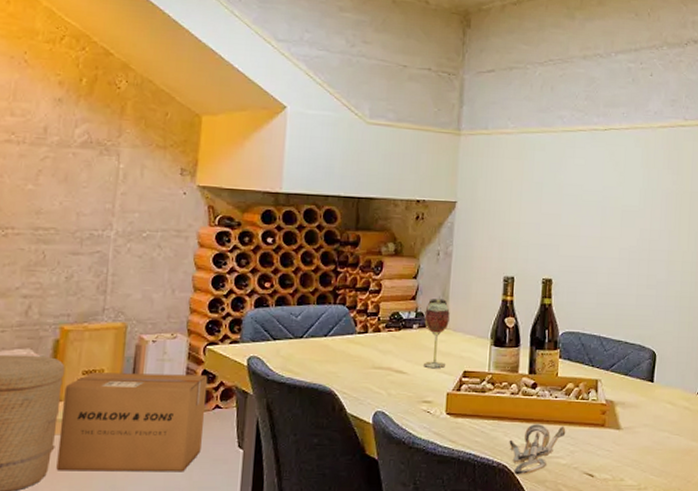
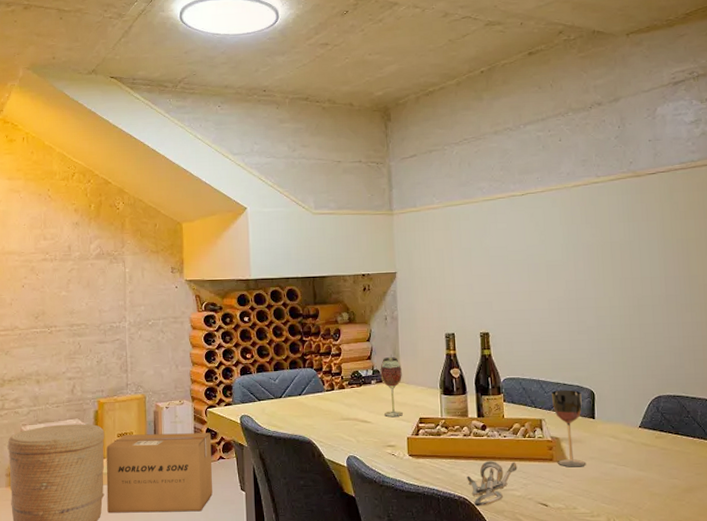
wineglass: none [609,348,643,435] -> present [551,389,587,467]

